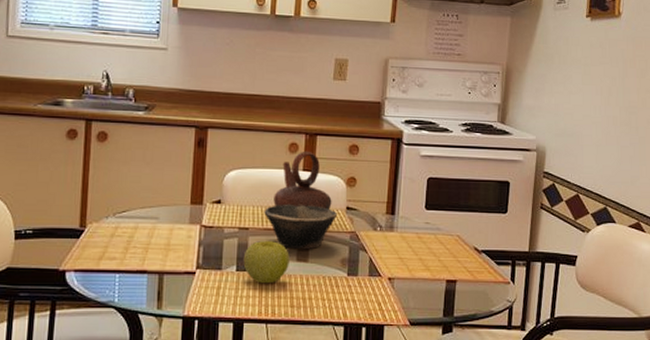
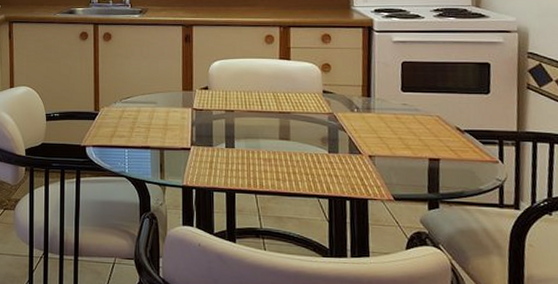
apple: present [243,240,289,284] -> none [231,121,273,159]
bowl: present [264,205,337,250] -> none [246,90,314,130]
teapot: present [273,150,332,210] -> none [254,41,309,93]

